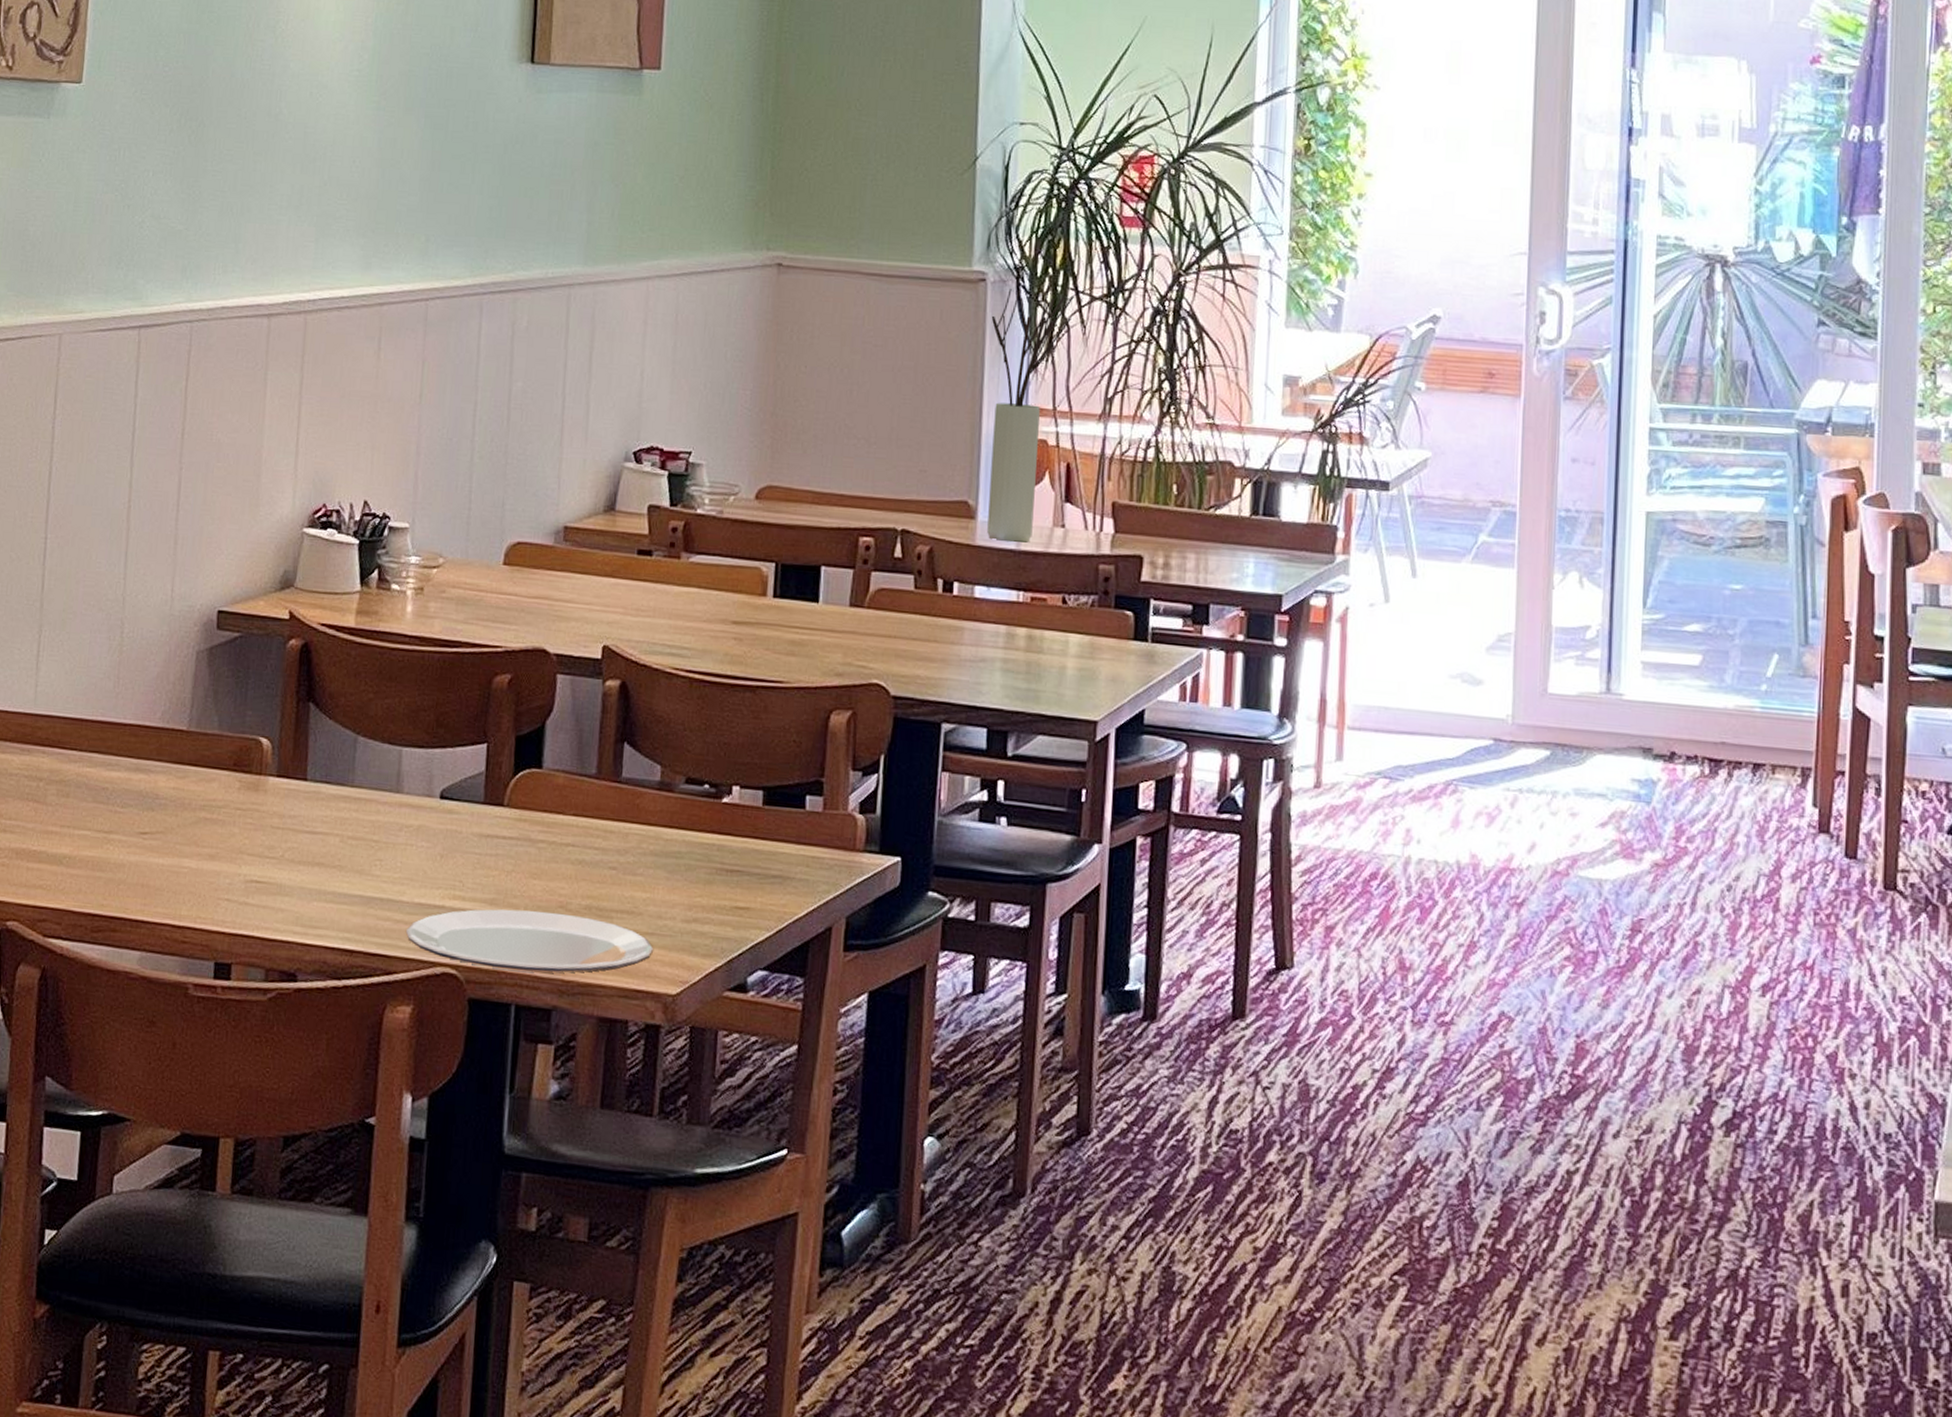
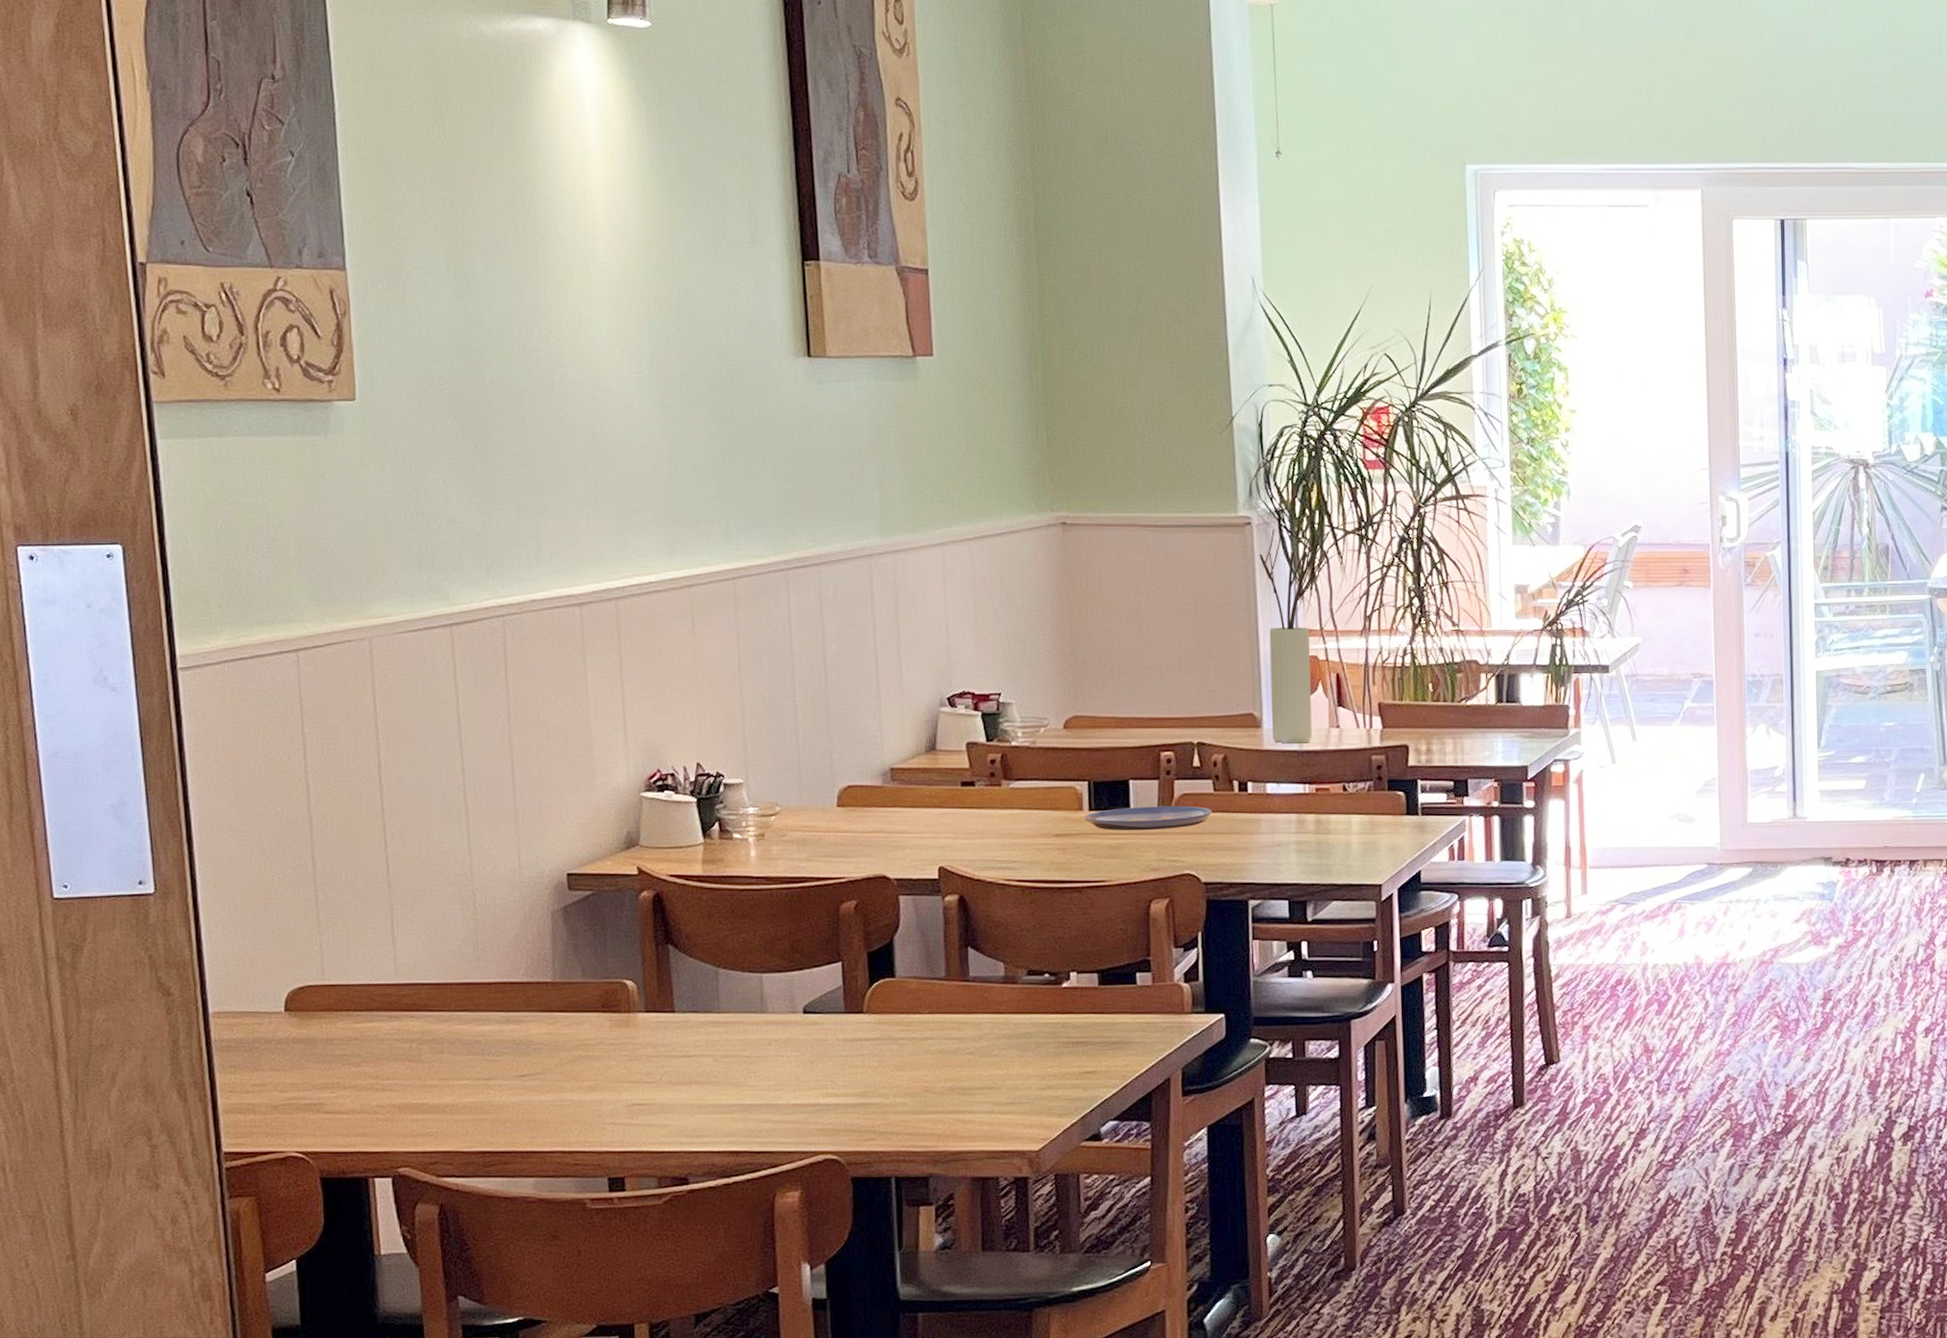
plate: present [405,909,653,973] -> none [785,1096,1014,1150]
plate: none [767,598,911,629] -> present [1084,805,1213,831]

